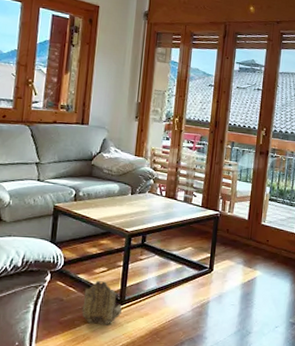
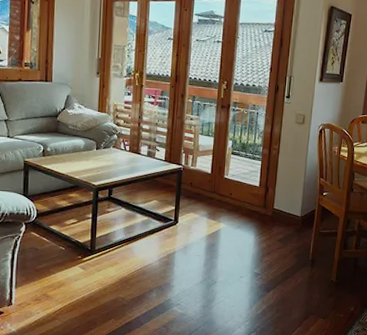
wall caddy: present [82,281,122,325] -> none [56,232,93,273]

